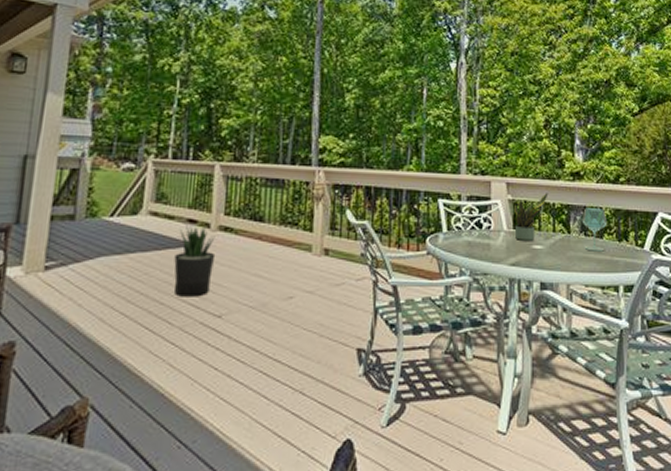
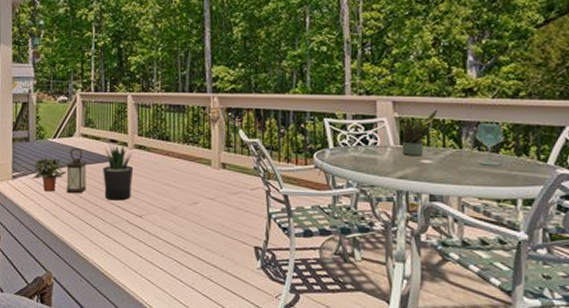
potted plant: none [74,241,125,287] -> present [32,157,67,192]
lantern: none [122,230,153,290] -> present [66,148,86,194]

